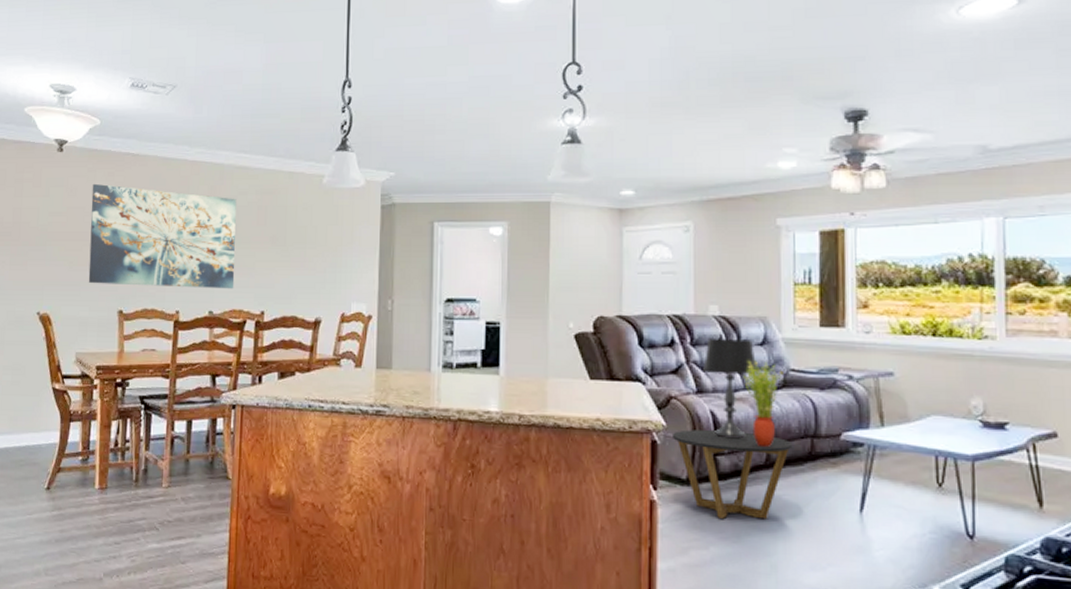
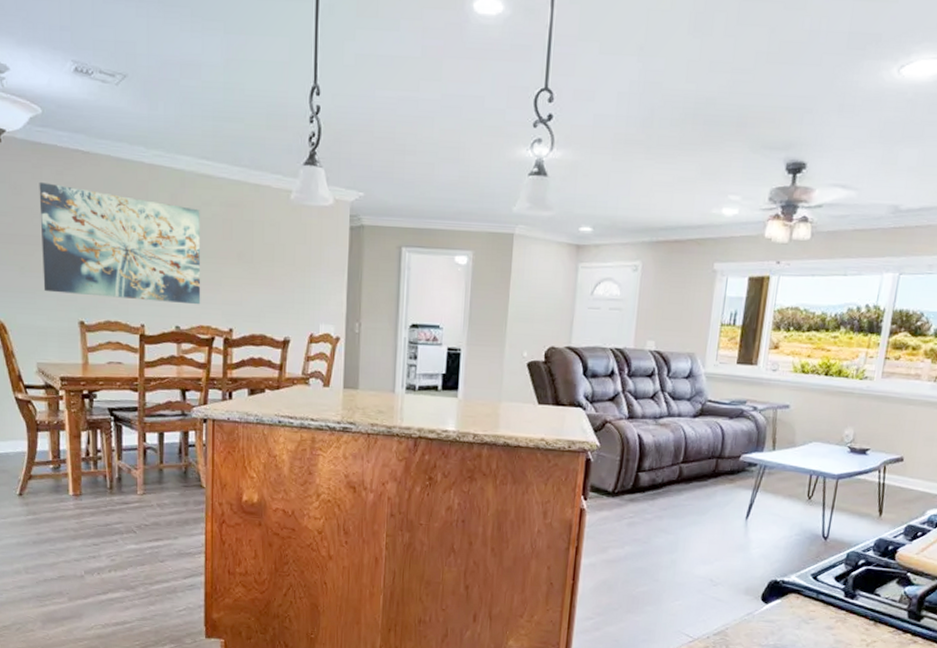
side table: present [673,429,793,520] -> none [604,450,701,525]
table lamp: present [703,339,758,439] -> none [636,371,681,459]
potted plant: present [744,359,783,447] -> none [668,390,702,465]

